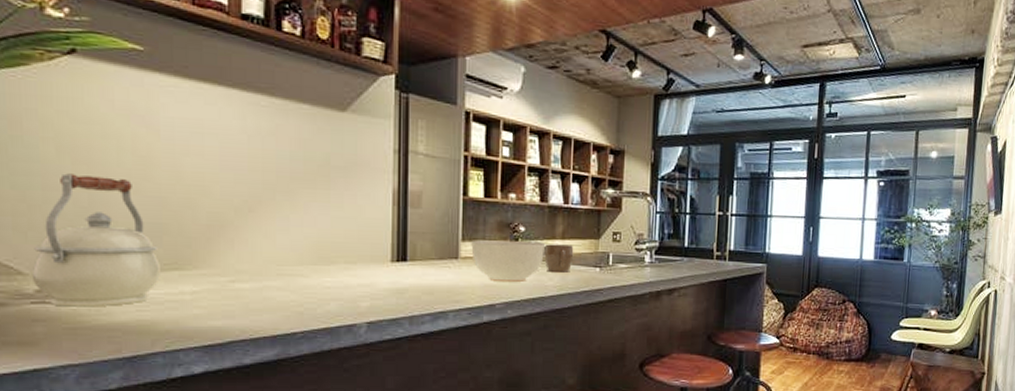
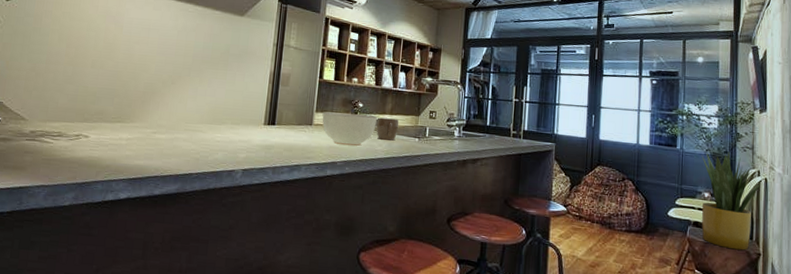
kettle: present [31,173,162,307] -> none [29,53,111,145]
planter: none [926,262,991,371] -> present [701,151,762,251]

